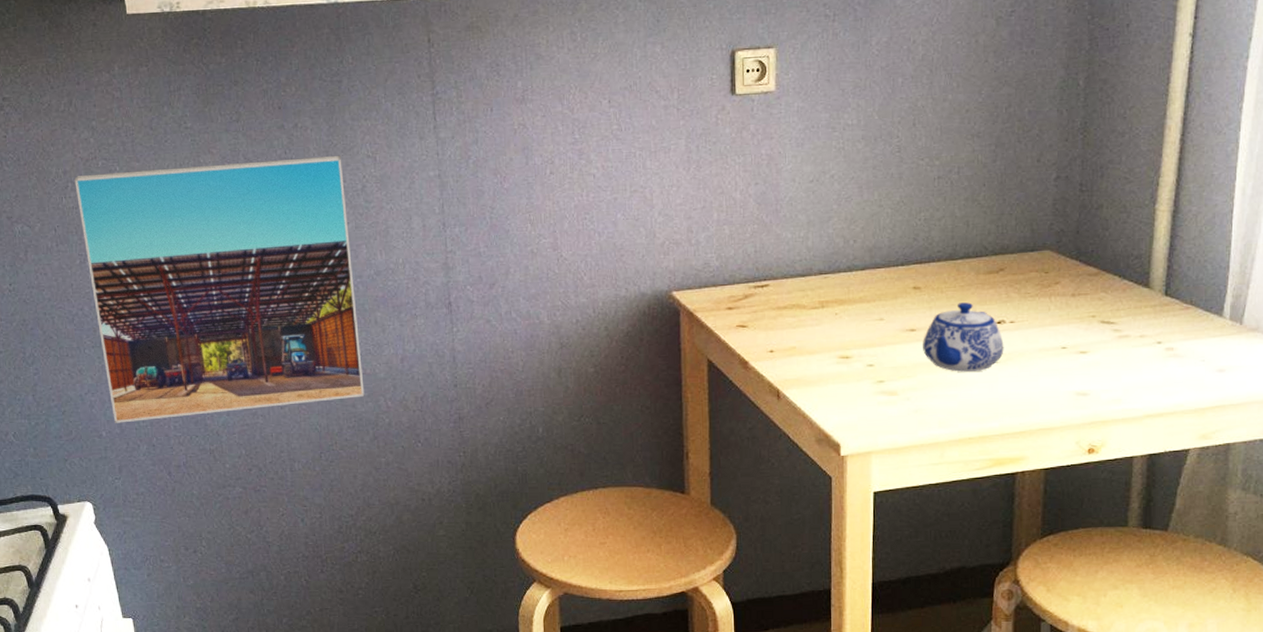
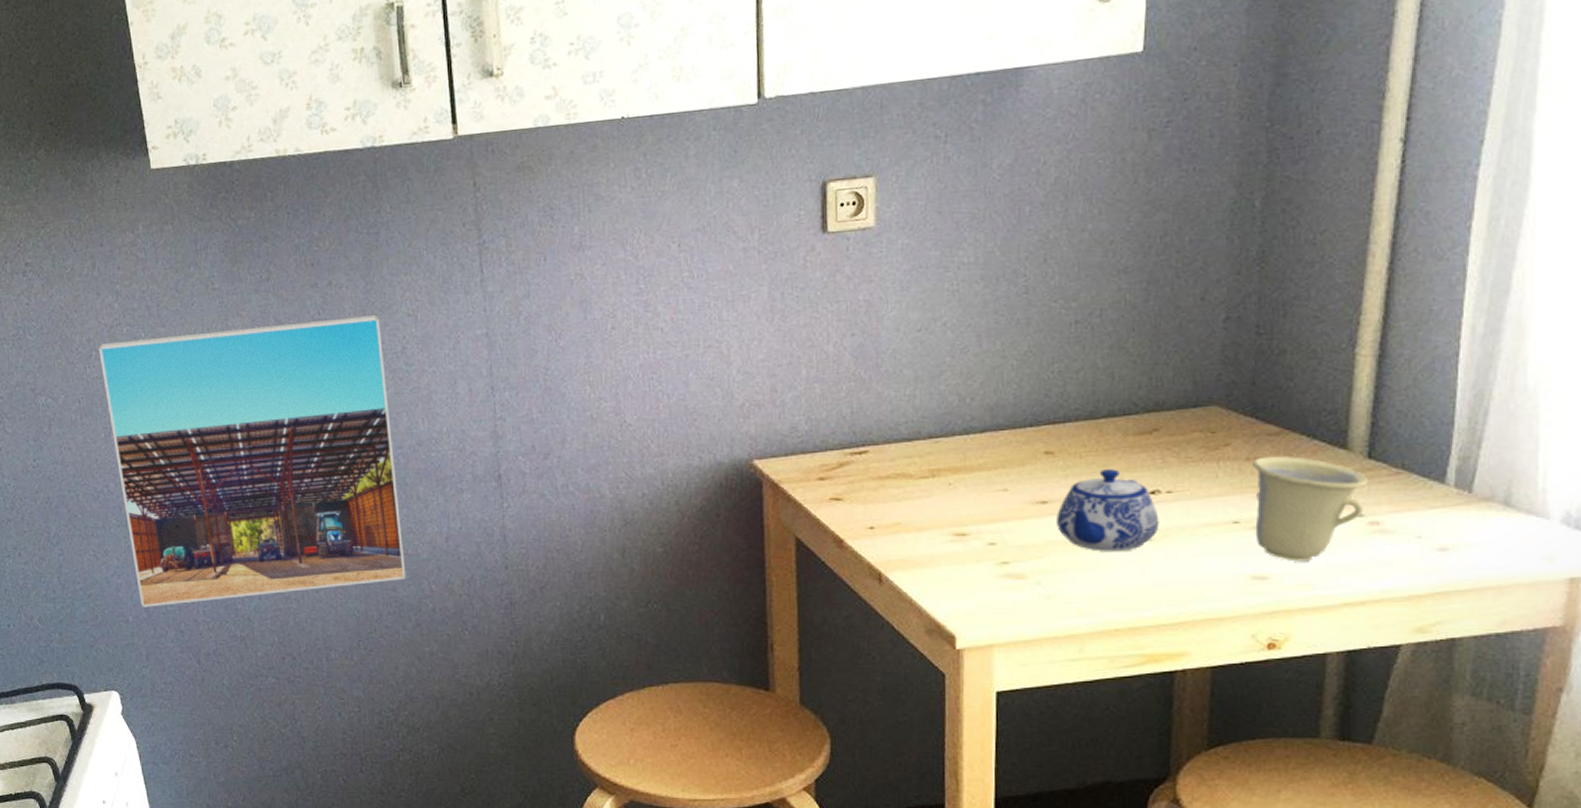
cup: none [1077,293,1164,381] -> present [1253,456,1367,562]

